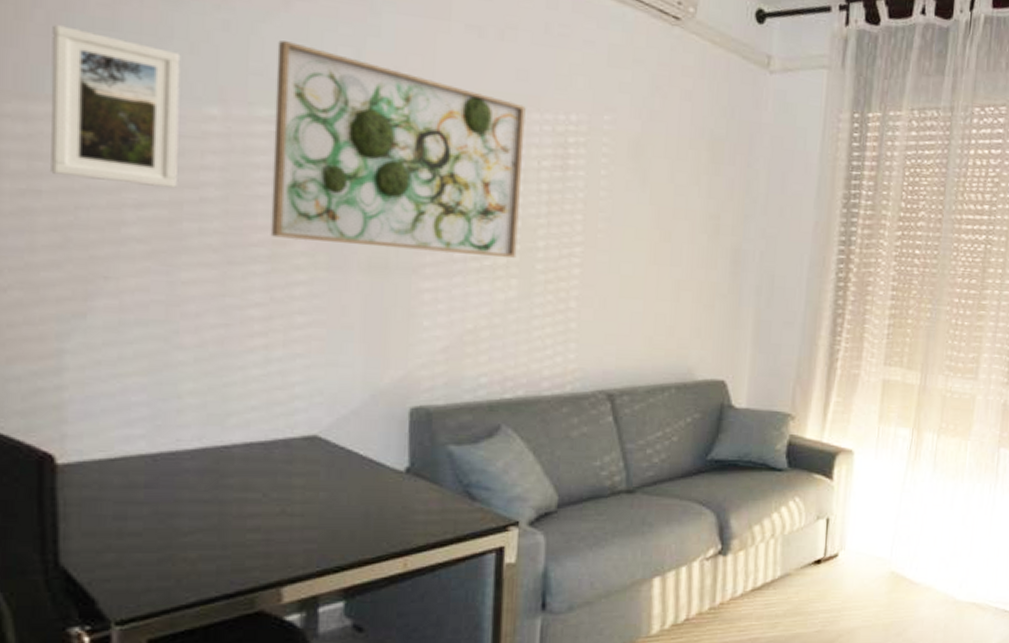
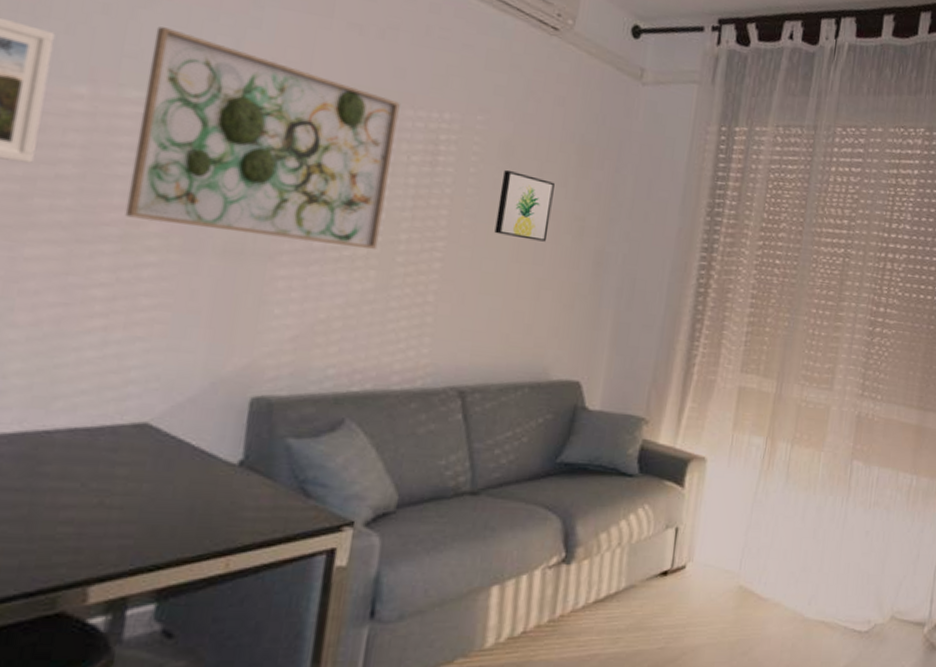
wall art: none [630,170,687,242] -> present [494,169,555,242]

